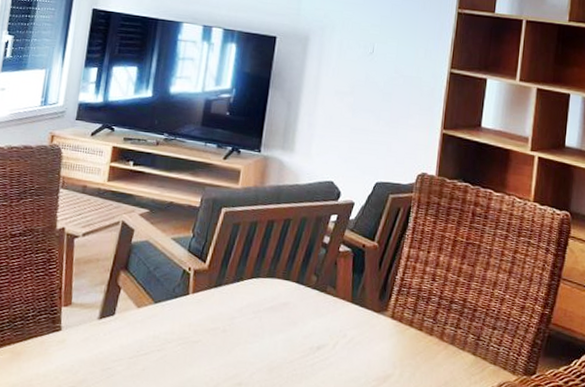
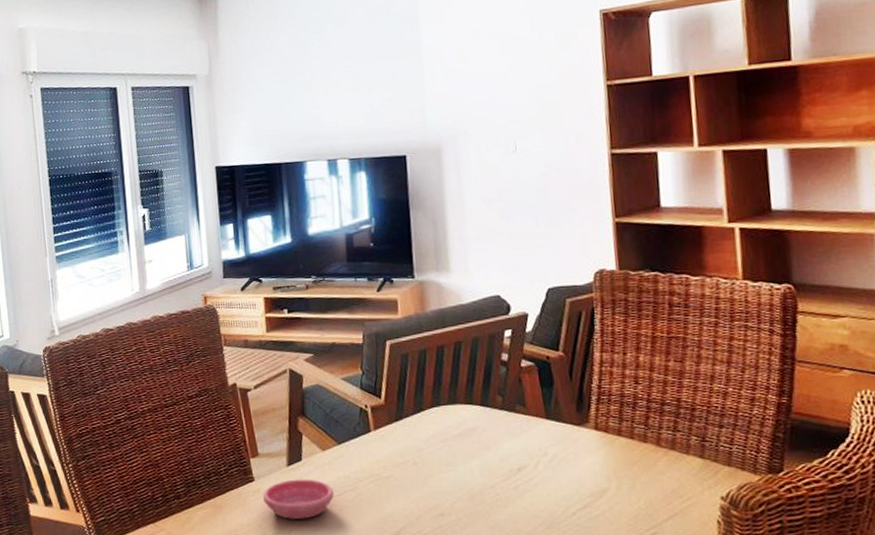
saucer: none [66,333,140,375] -> present [263,479,334,519]

